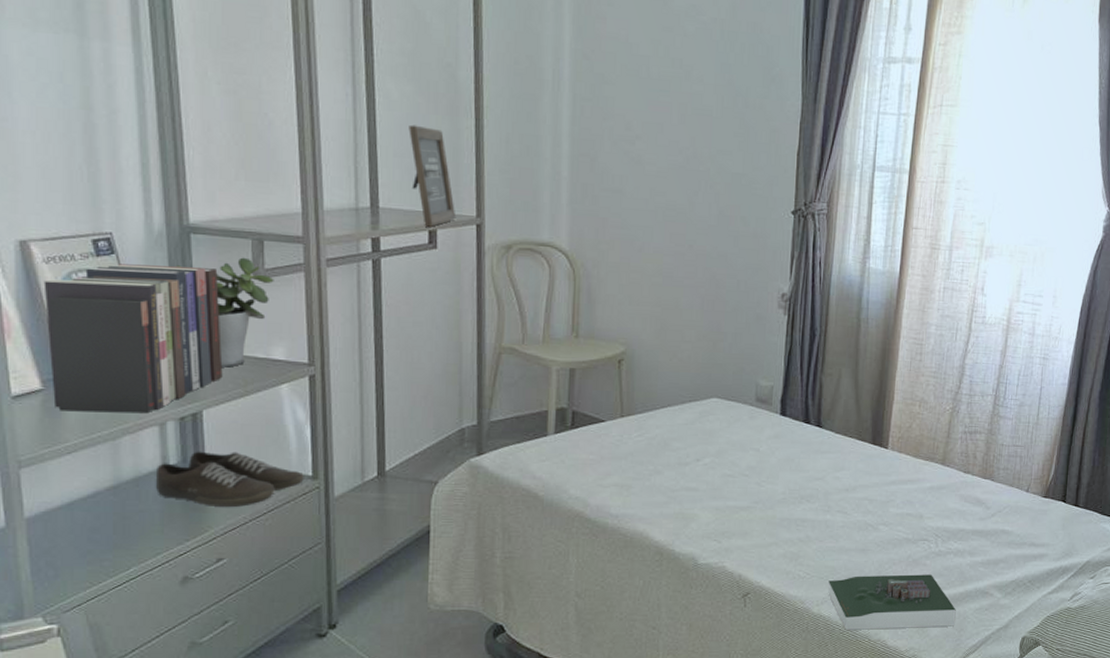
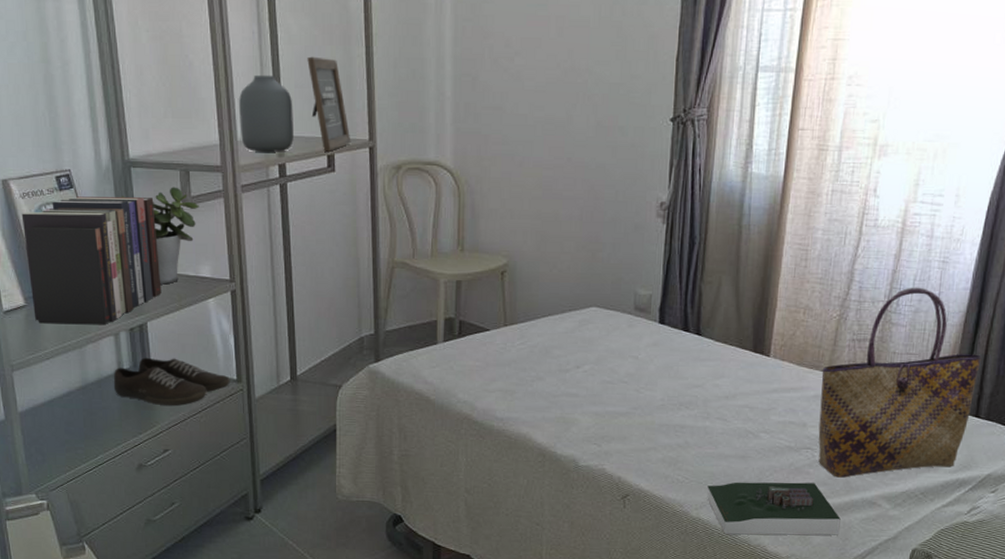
vase: none [327,140,391,225] -> present [239,74,294,152]
tote bag: none [934,382,1079,568] -> present [818,287,981,478]

